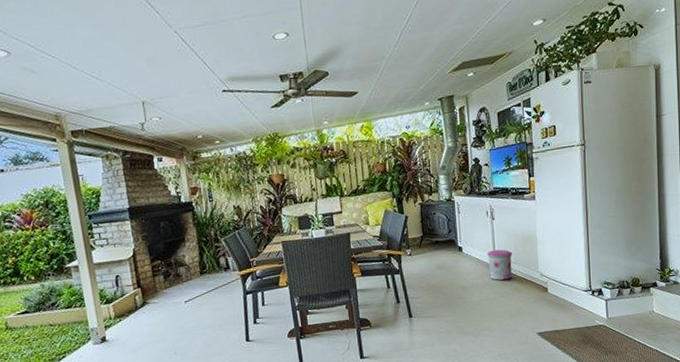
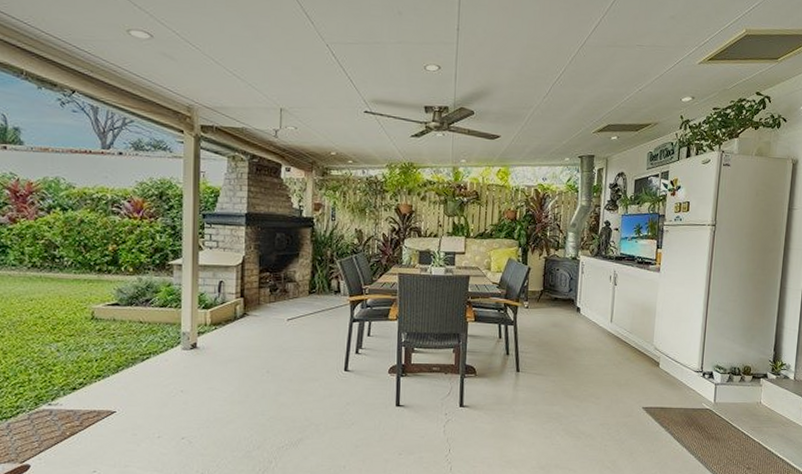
trash can: present [487,249,513,281] -> none [603,316,629,349]

